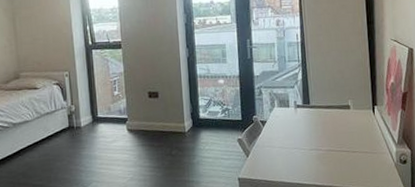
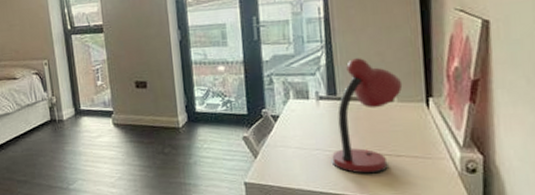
desk lamp: none [305,75,357,167] -> present [331,58,403,174]

